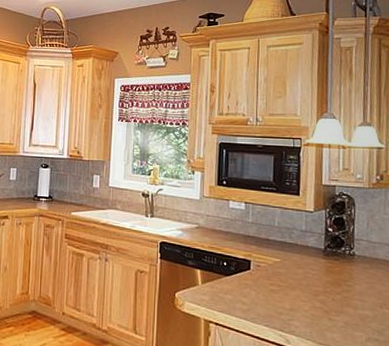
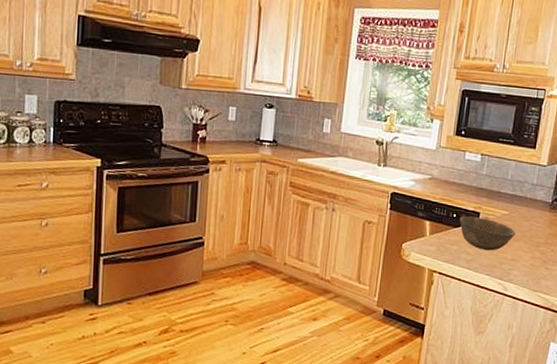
bowl: none [231,263,291,300] -> present [460,215,516,251]

